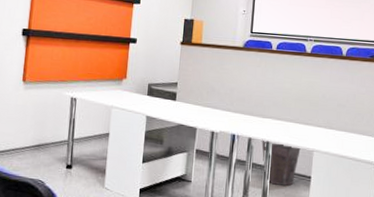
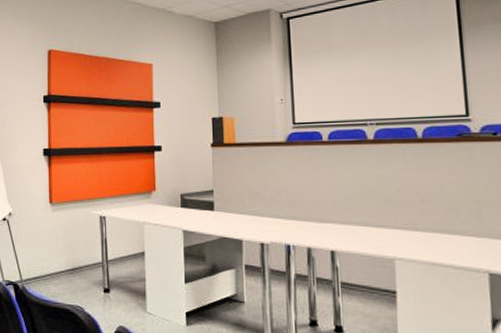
waste bin: present [261,138,301,187] -> none [325,247,377,305]

